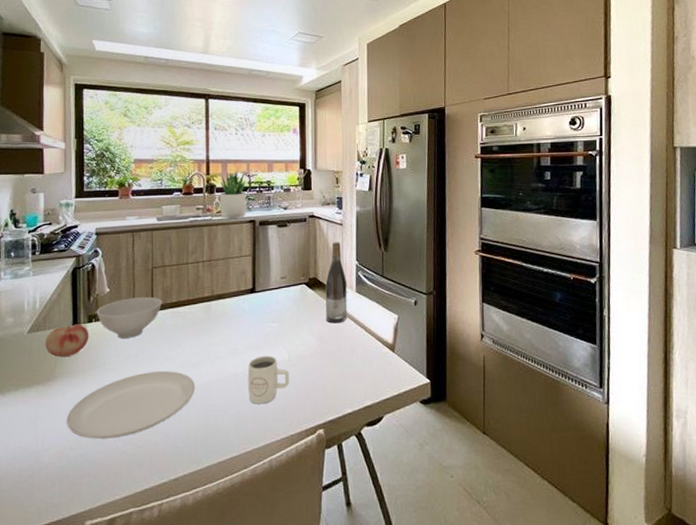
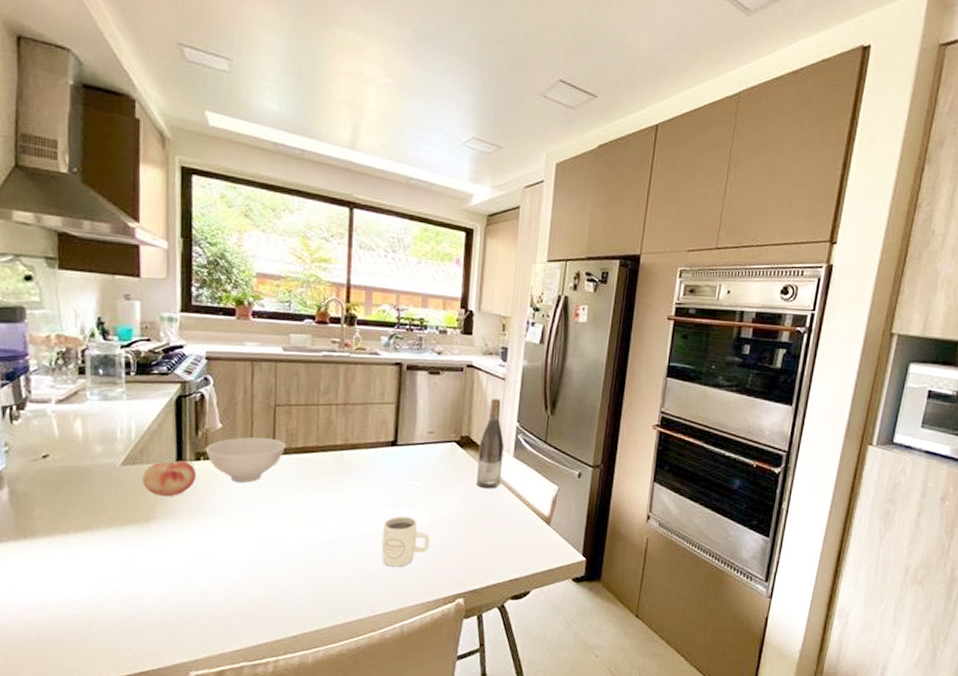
plate: present [66,371,196,439] -> none [167,521,322,589]
planter: present [220,169,246,219] -> none [361,301,395,359]

